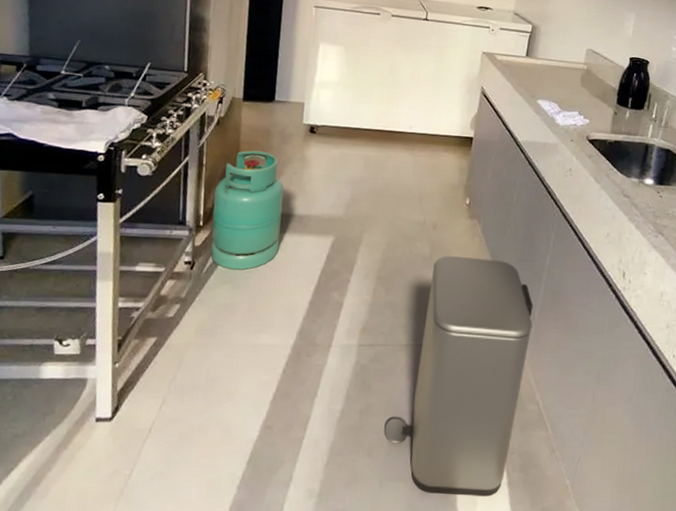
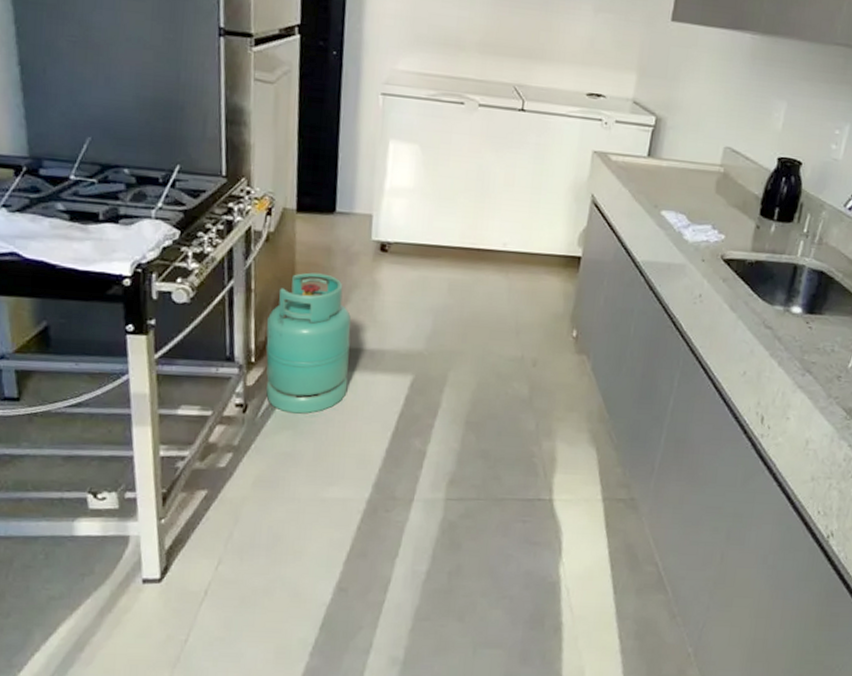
pedal bin: present [384,255,533,497] -> none [478,396,653,665]

